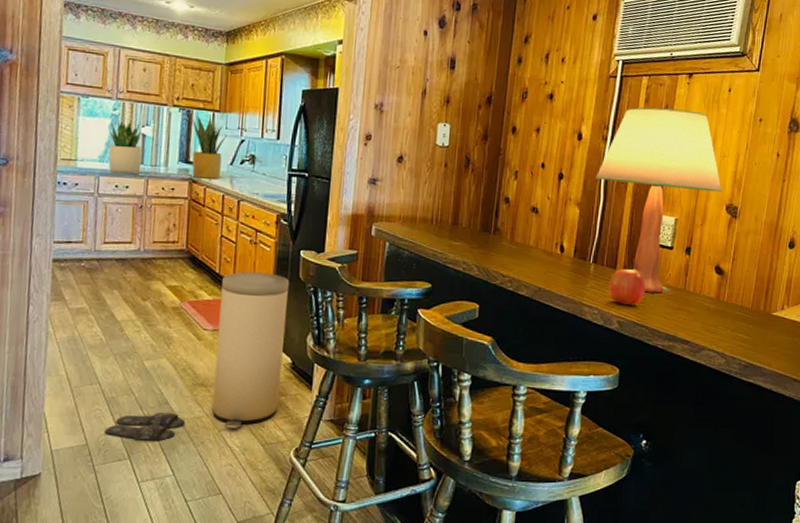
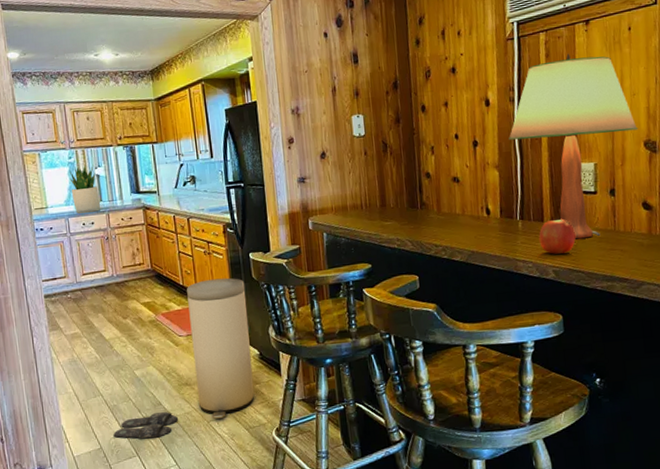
planter: present [191,115,228,179] -> none [135,147,168,205]

